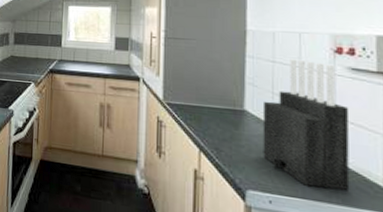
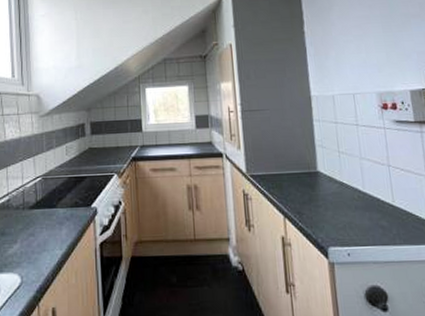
knife block: present [262,58,350,190] -> none [332,118,408,233]

